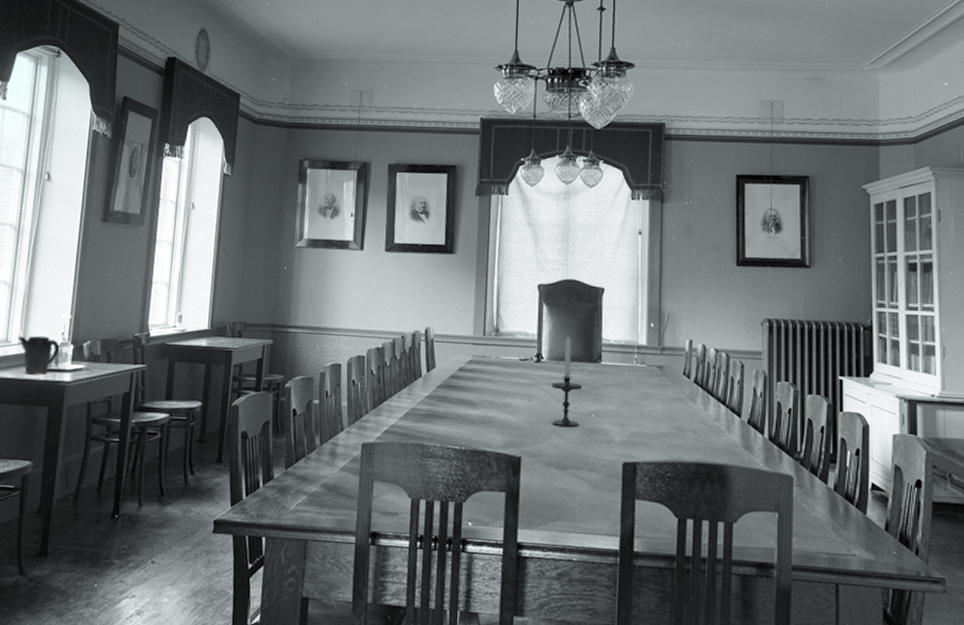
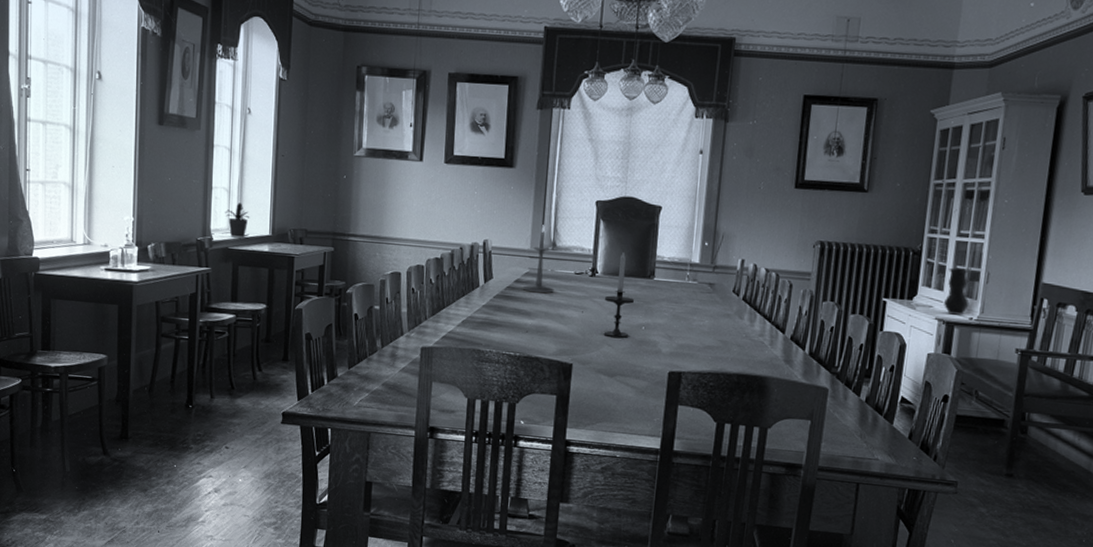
pitcher: present [18,335,60,375] -> none [83,236,125,275]
potted plant: none [164,297,189,333] -> present [225,203,250,238]
candlestick: none [467,310,499,382] -> present [523,225,554,294]
vase: none [901,342,929,392] -> present [944,268,970,315]

